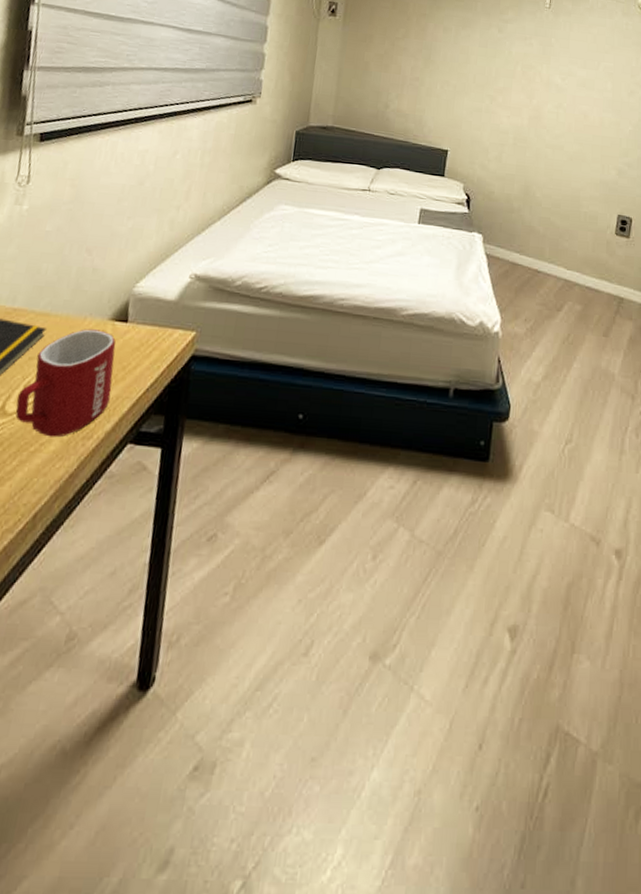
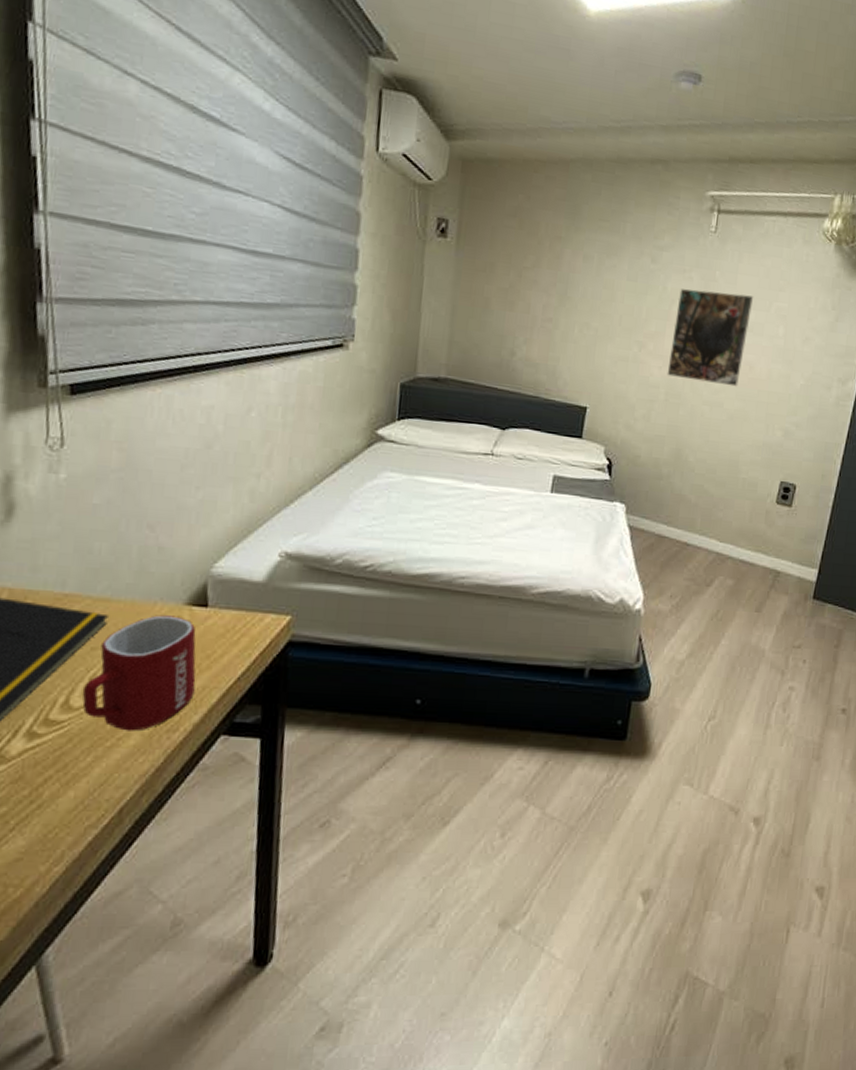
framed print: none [514,52,585,133] -> present [667,289,754,387]

